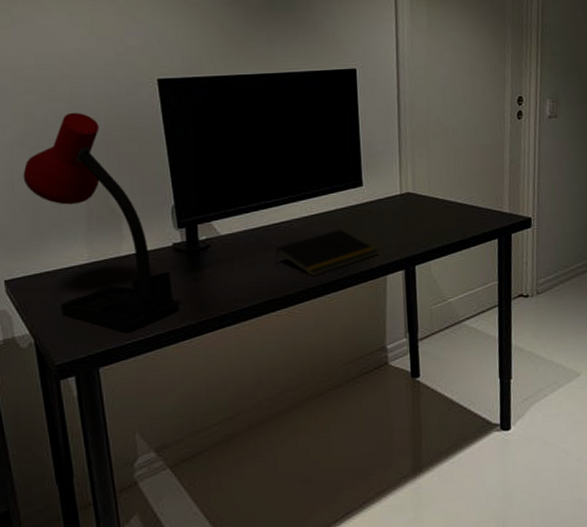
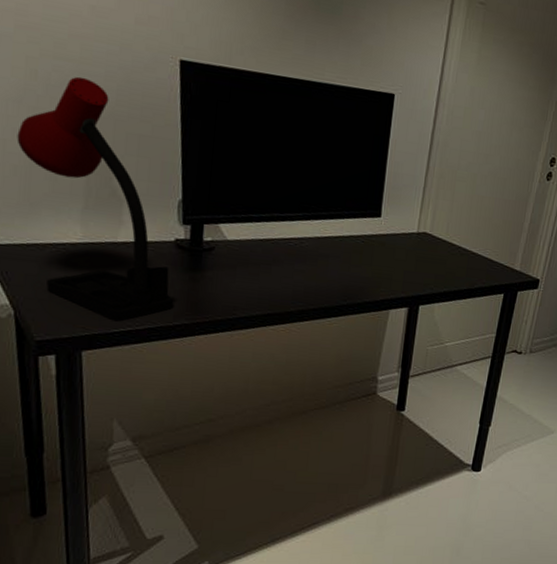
notepad: present [274,229,378,277] -> none [279,256,385,298]

